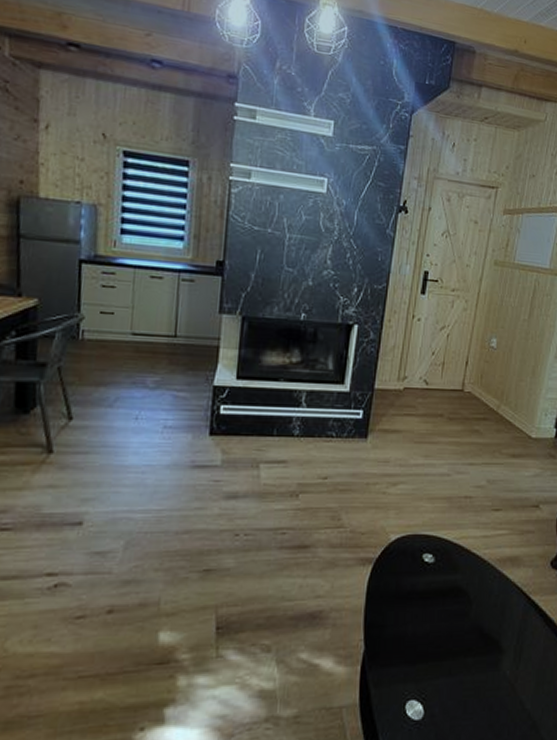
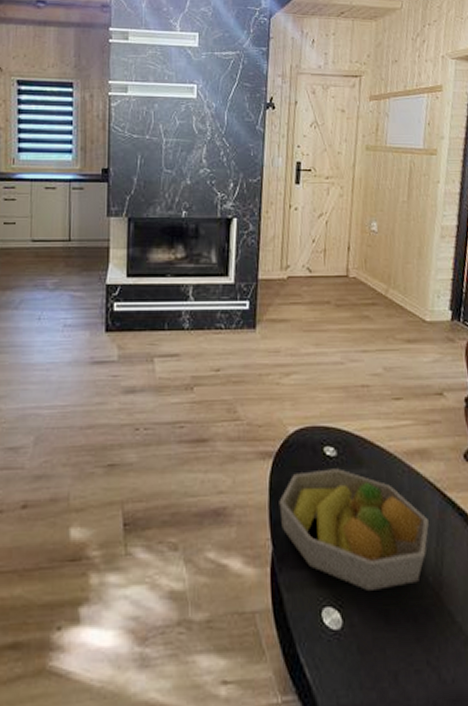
fruit bowl: none [374,574,512,684] -> present [279,468,429,590]

